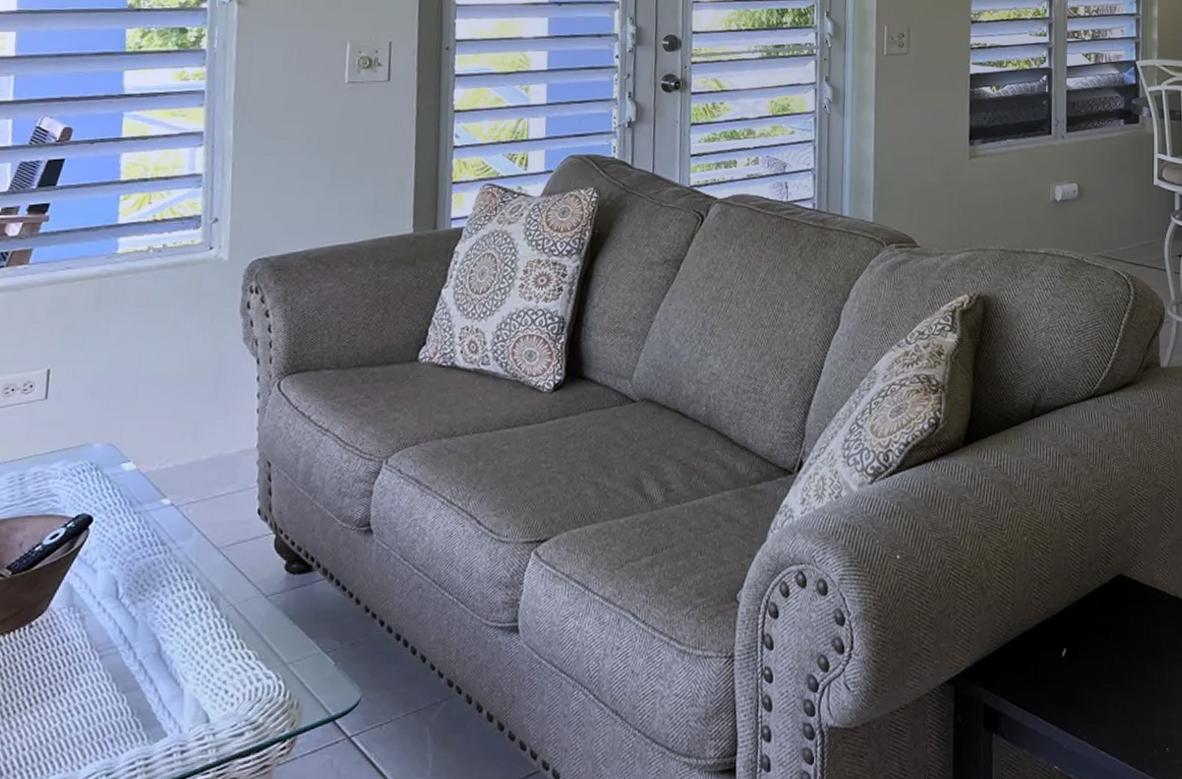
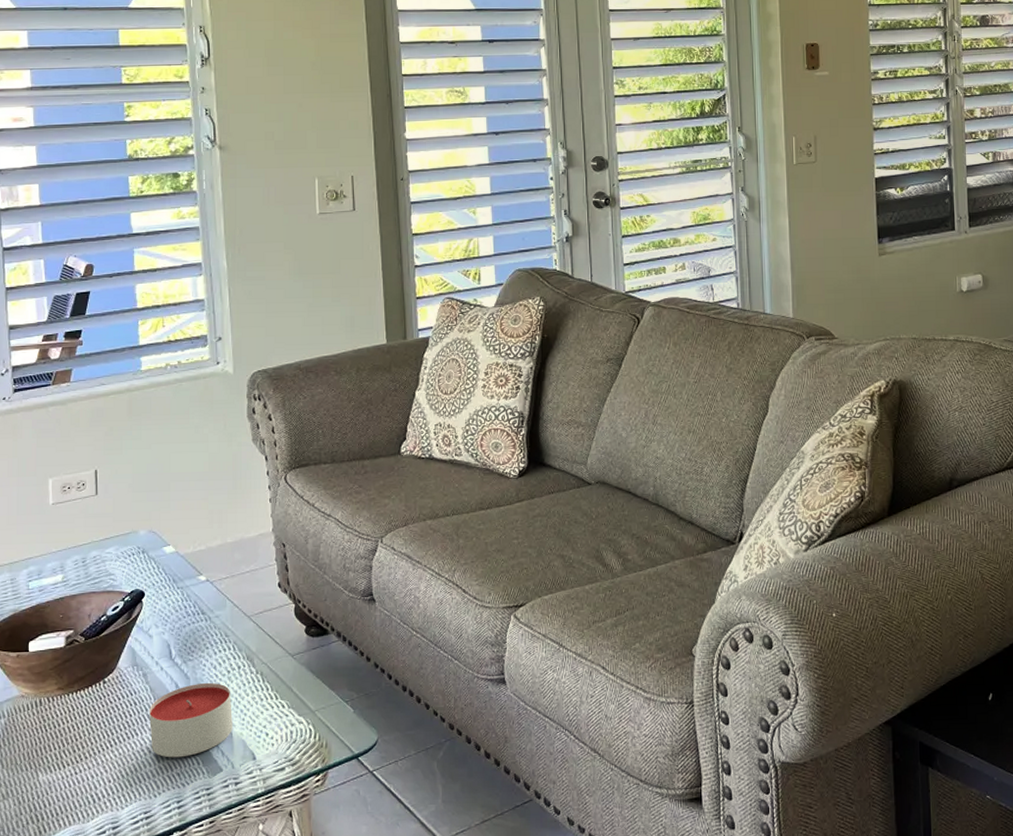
candle: none [81,627,187,720] -> present [149,682,232,758]

